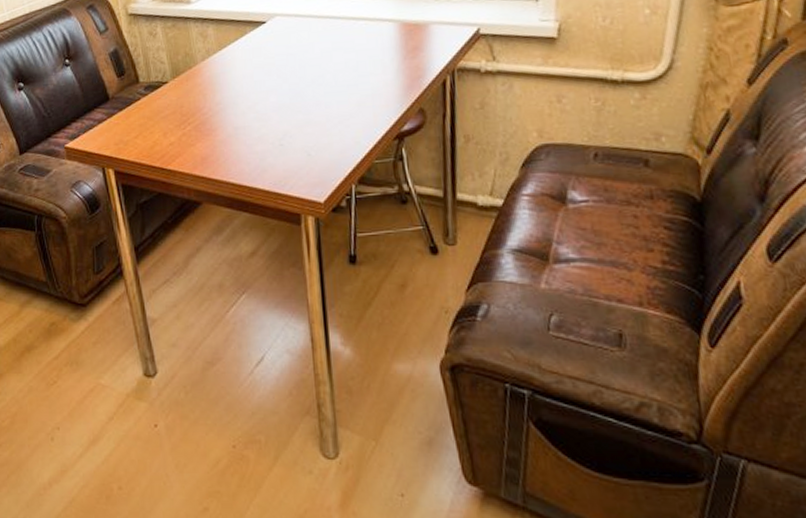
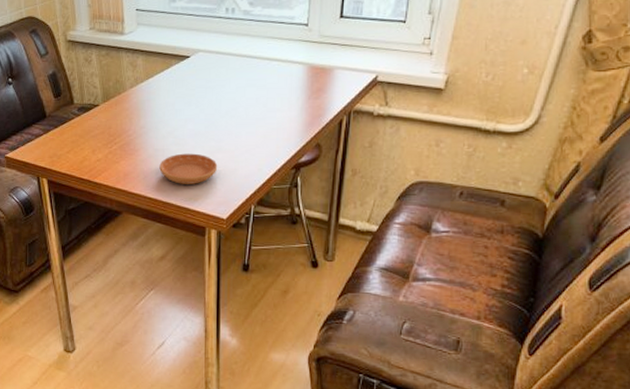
saucer: none [241,129,309,166] -> present [159,153,218,184]

